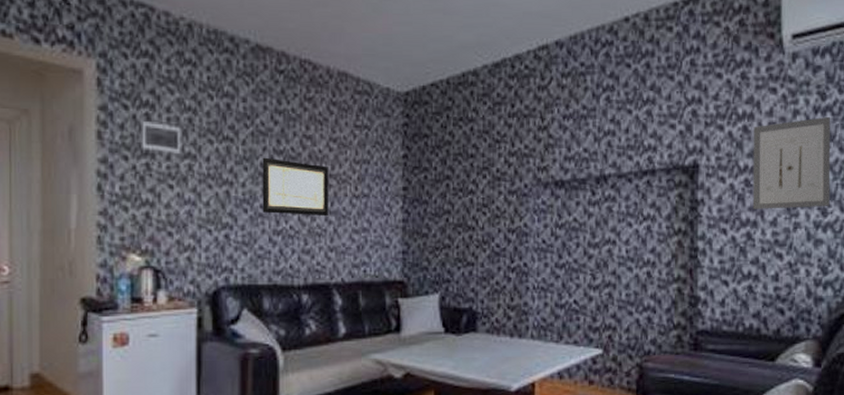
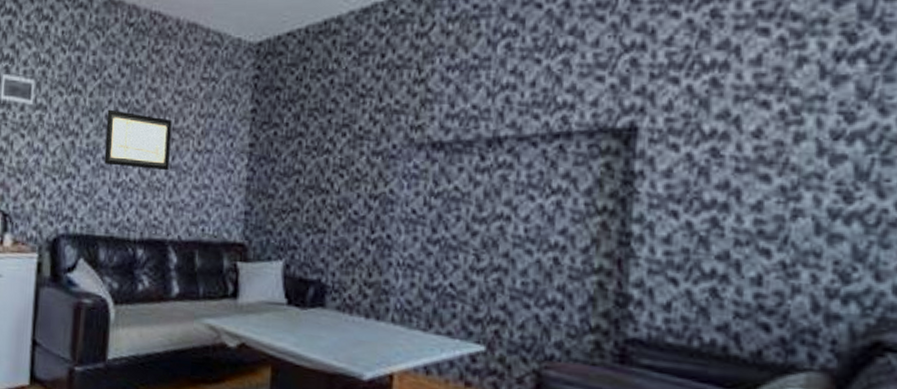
wall art: present [752,116,831,209] -> none [722,65,865,190]

